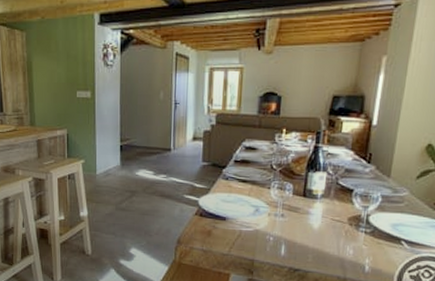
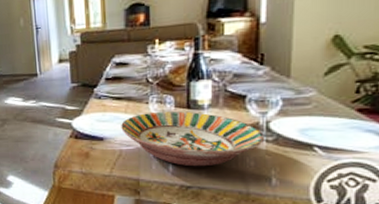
serving bowl: none [243,197,365,252] -> present [121,111,266,167]

